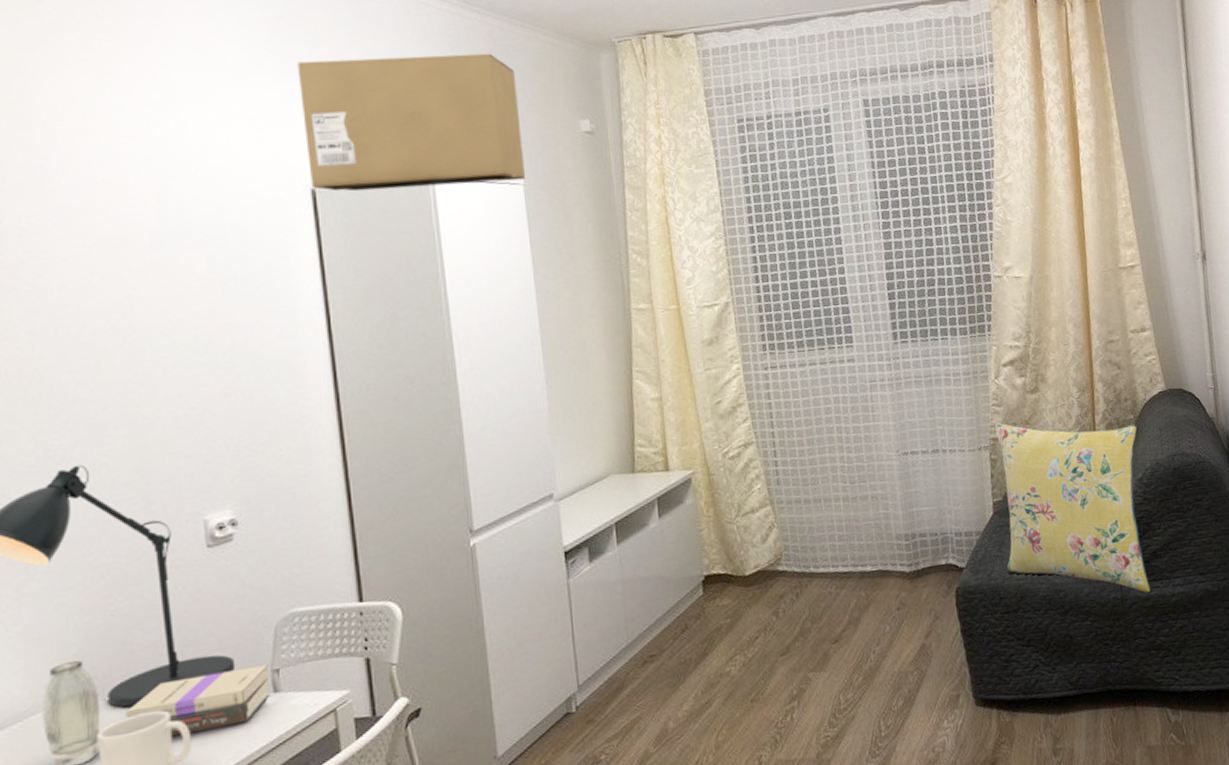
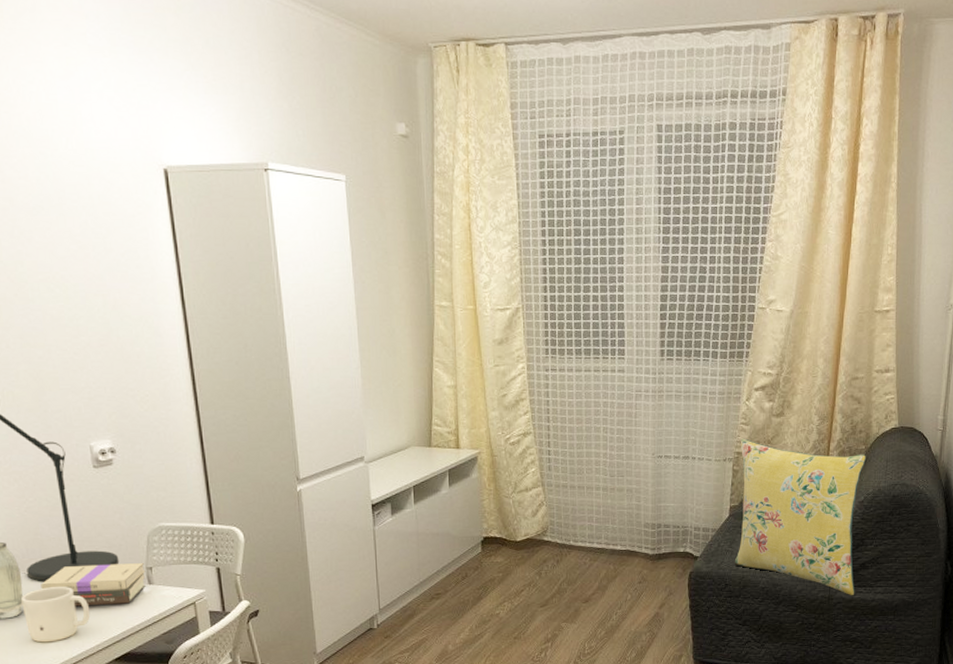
box: present [297,53,526,192] -> none [148,44,348,177]

